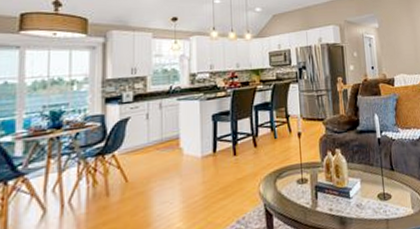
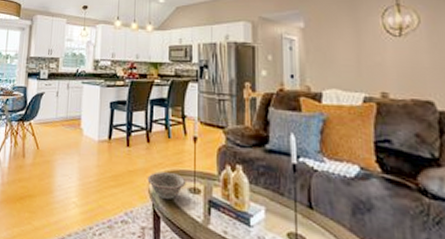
decorative bowl: none [257,170,295,197] -> present [147,171,187,199]

